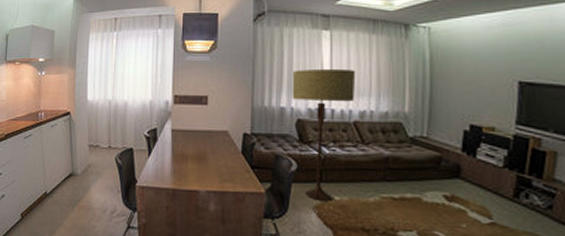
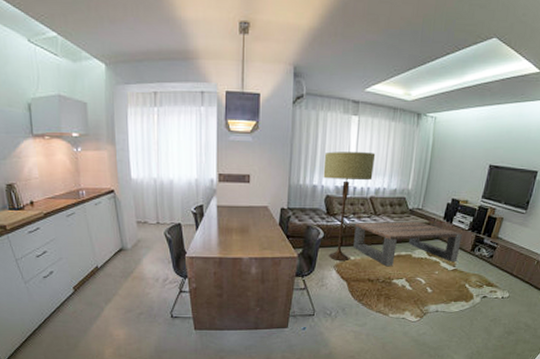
coffee table: none [337,152,495,212] -> present [353,221,462,266]

